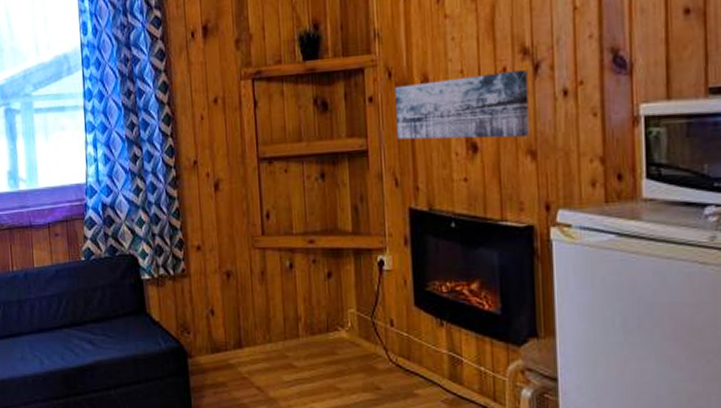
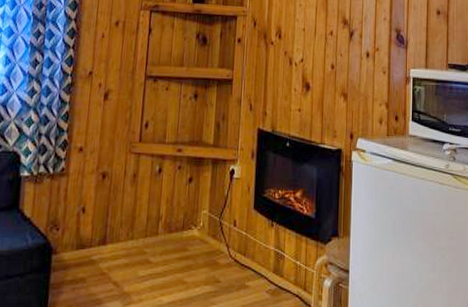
wall art: present [395,70,530,140] -> none [255,33,346,83]

